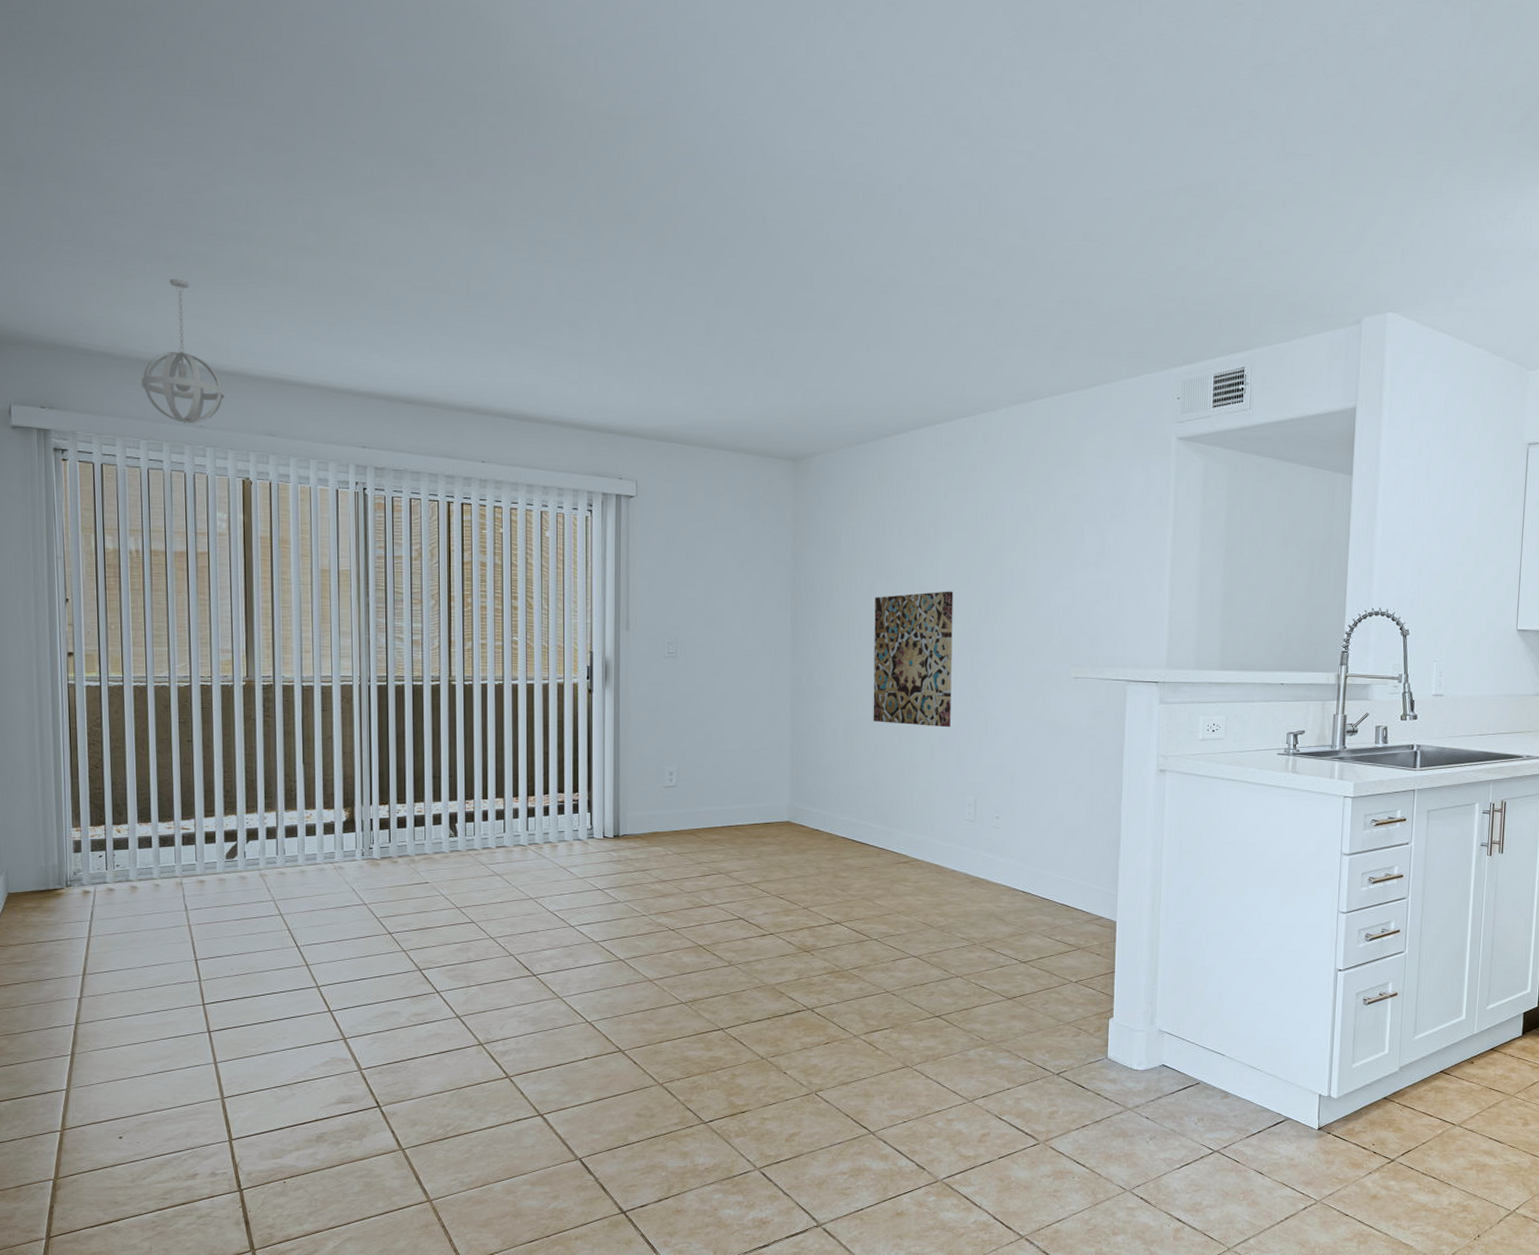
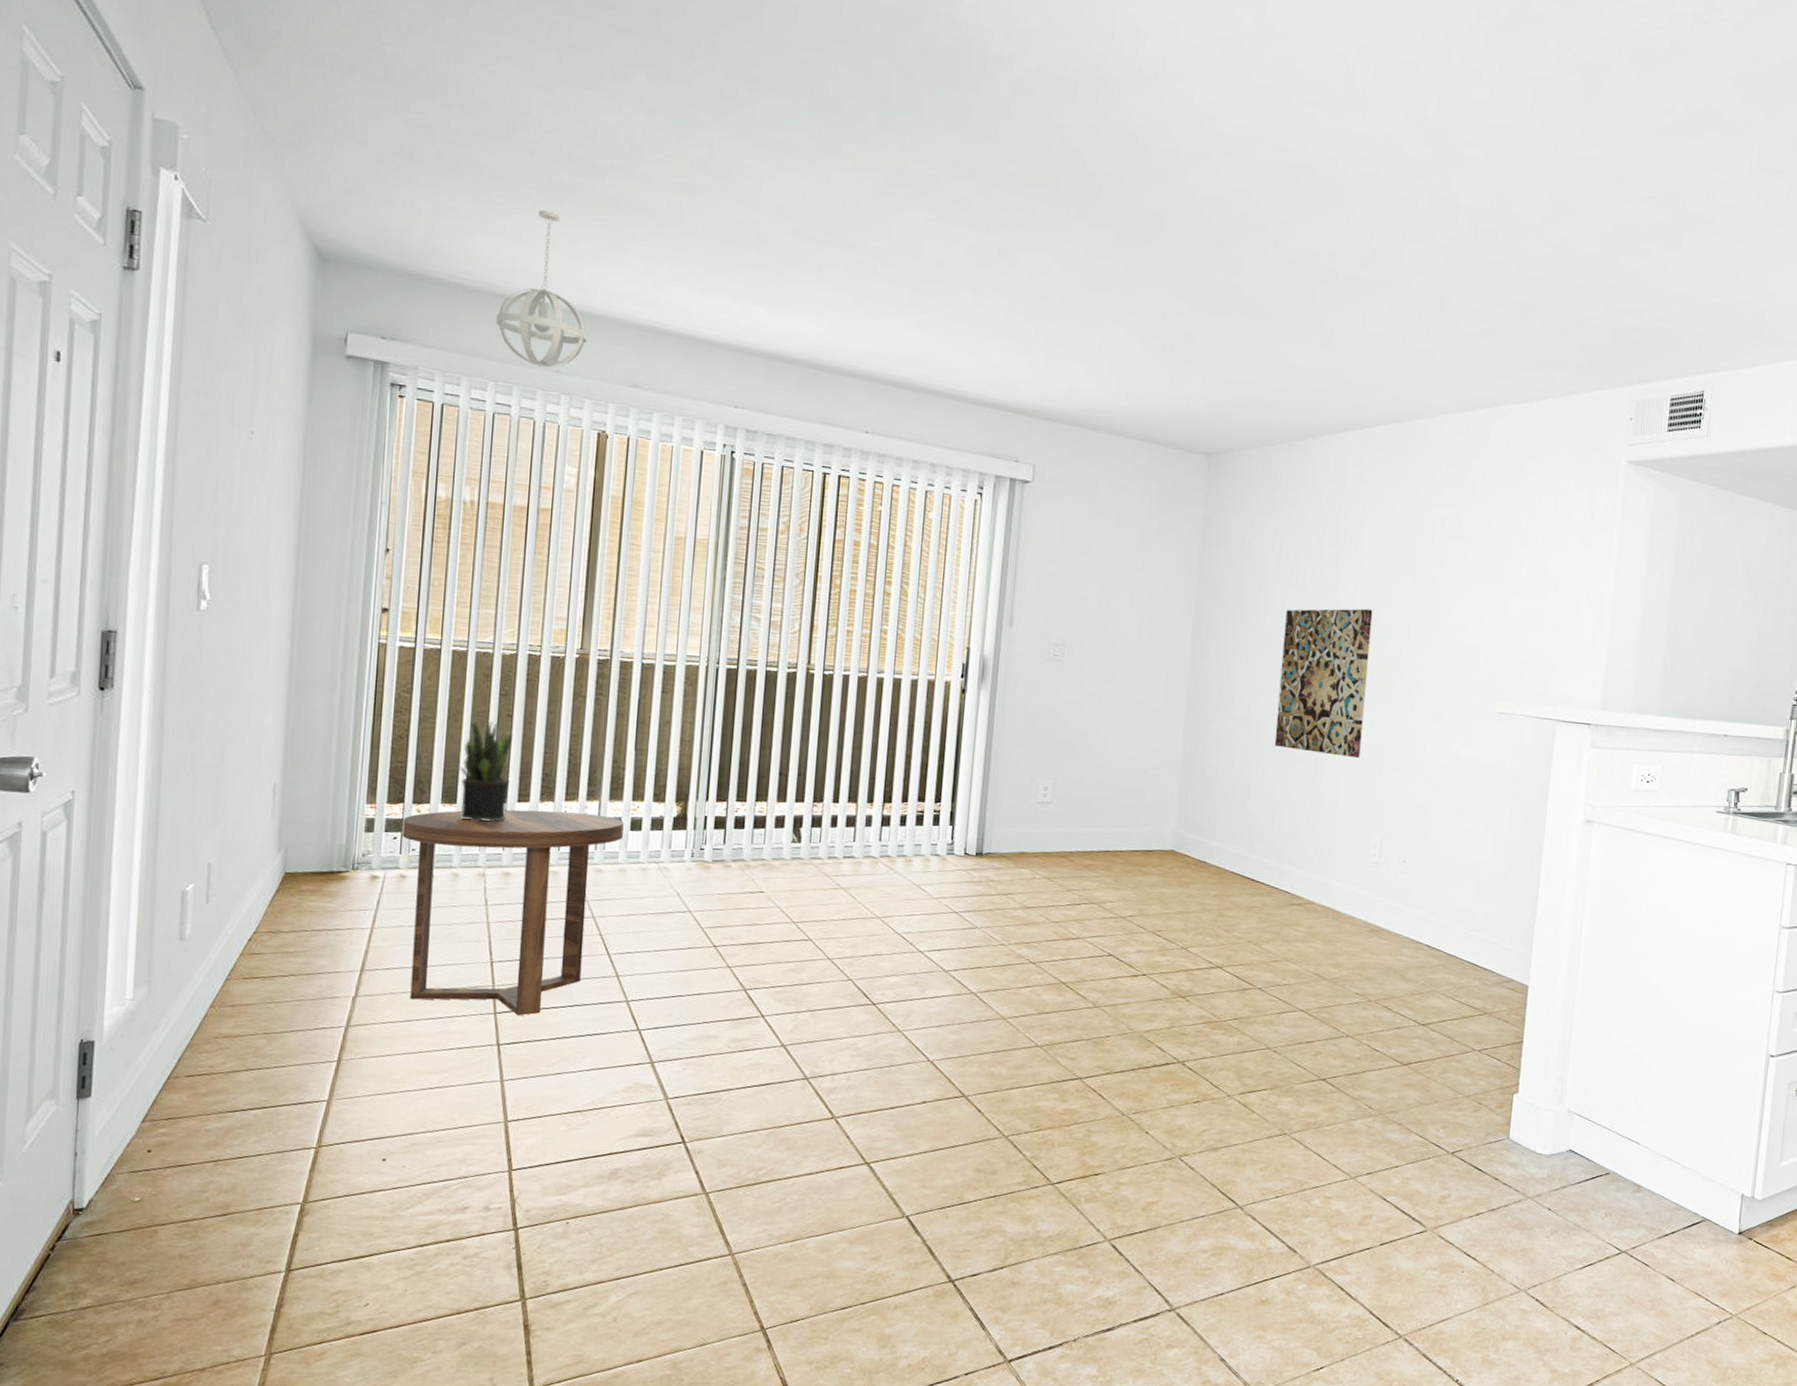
side table: none [106,823,300,1006] -> present [402,809,624,1016]
potted plant: none [150,747,196,837] -> present [459,720,513,822]

